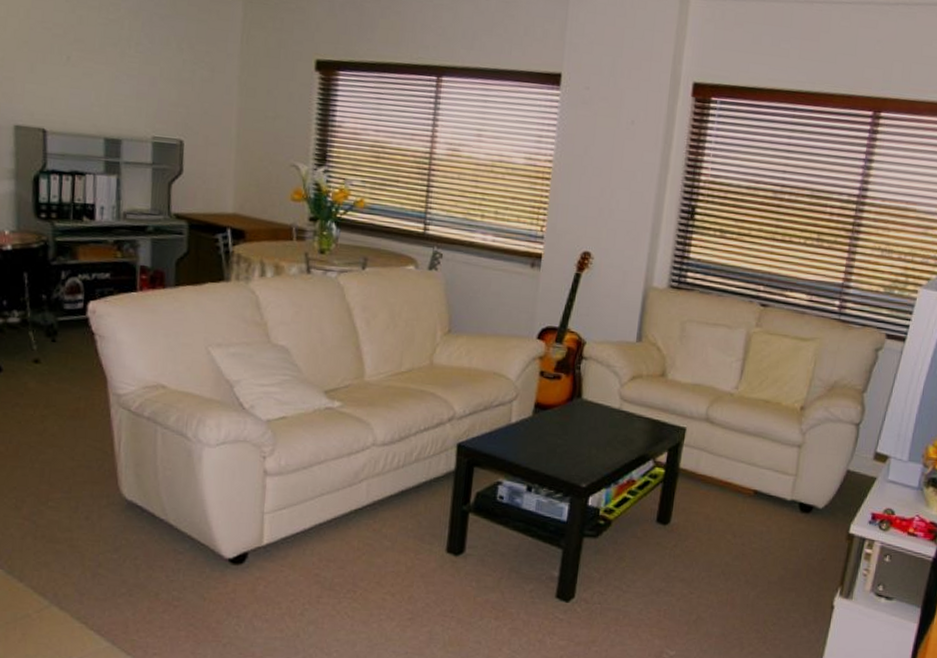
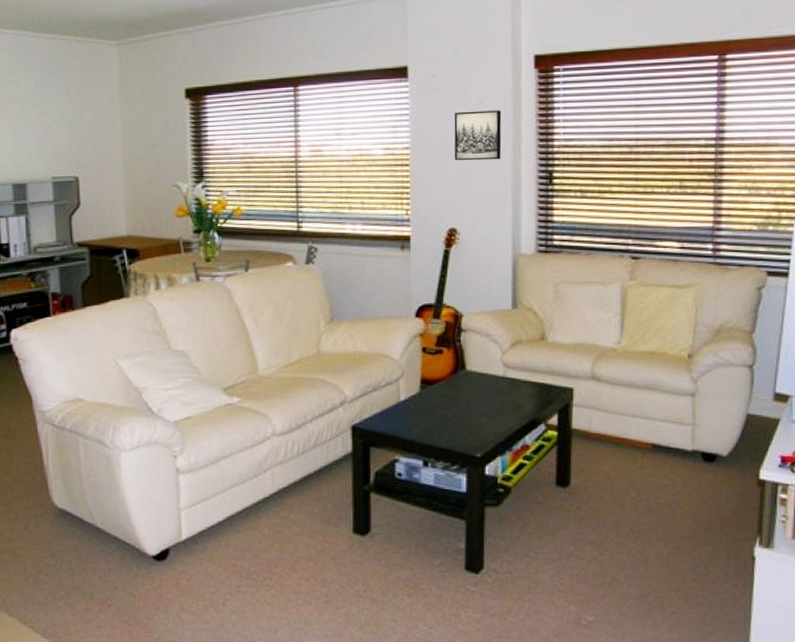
wall art: none [597,130,653,187] -> present [454,110,502,161]

